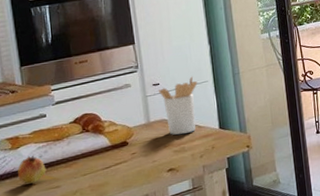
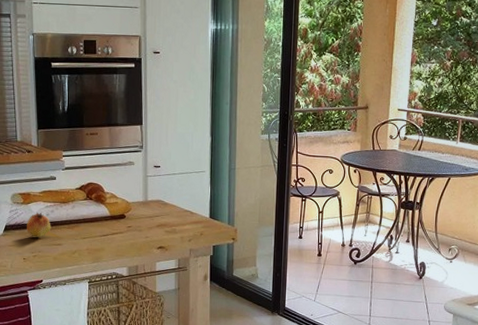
utensil holder: present [157,76,198,135] -> none [158,164,196,218]

